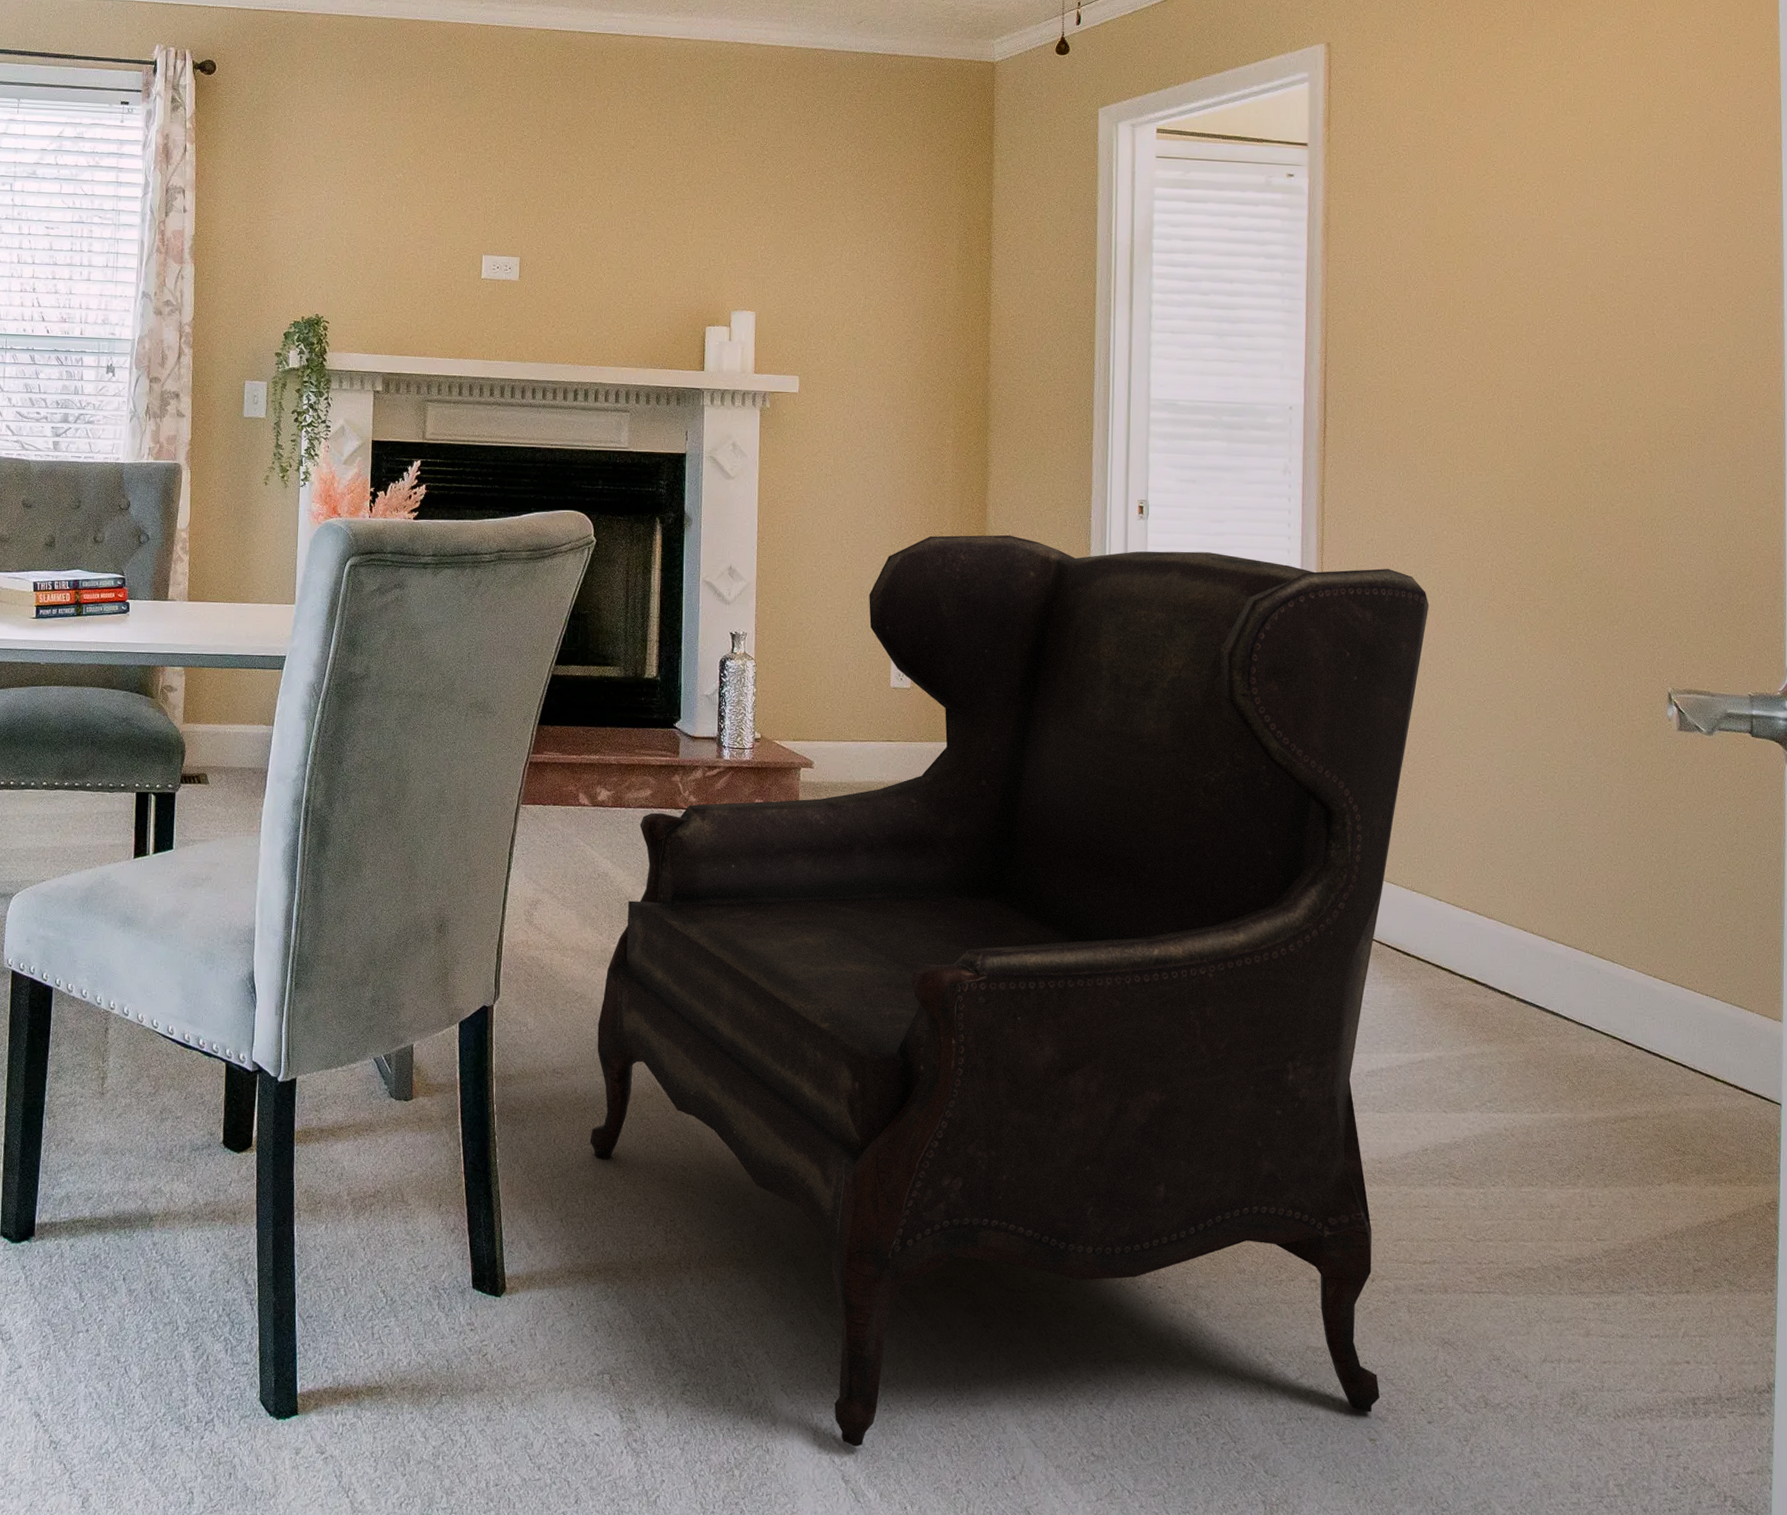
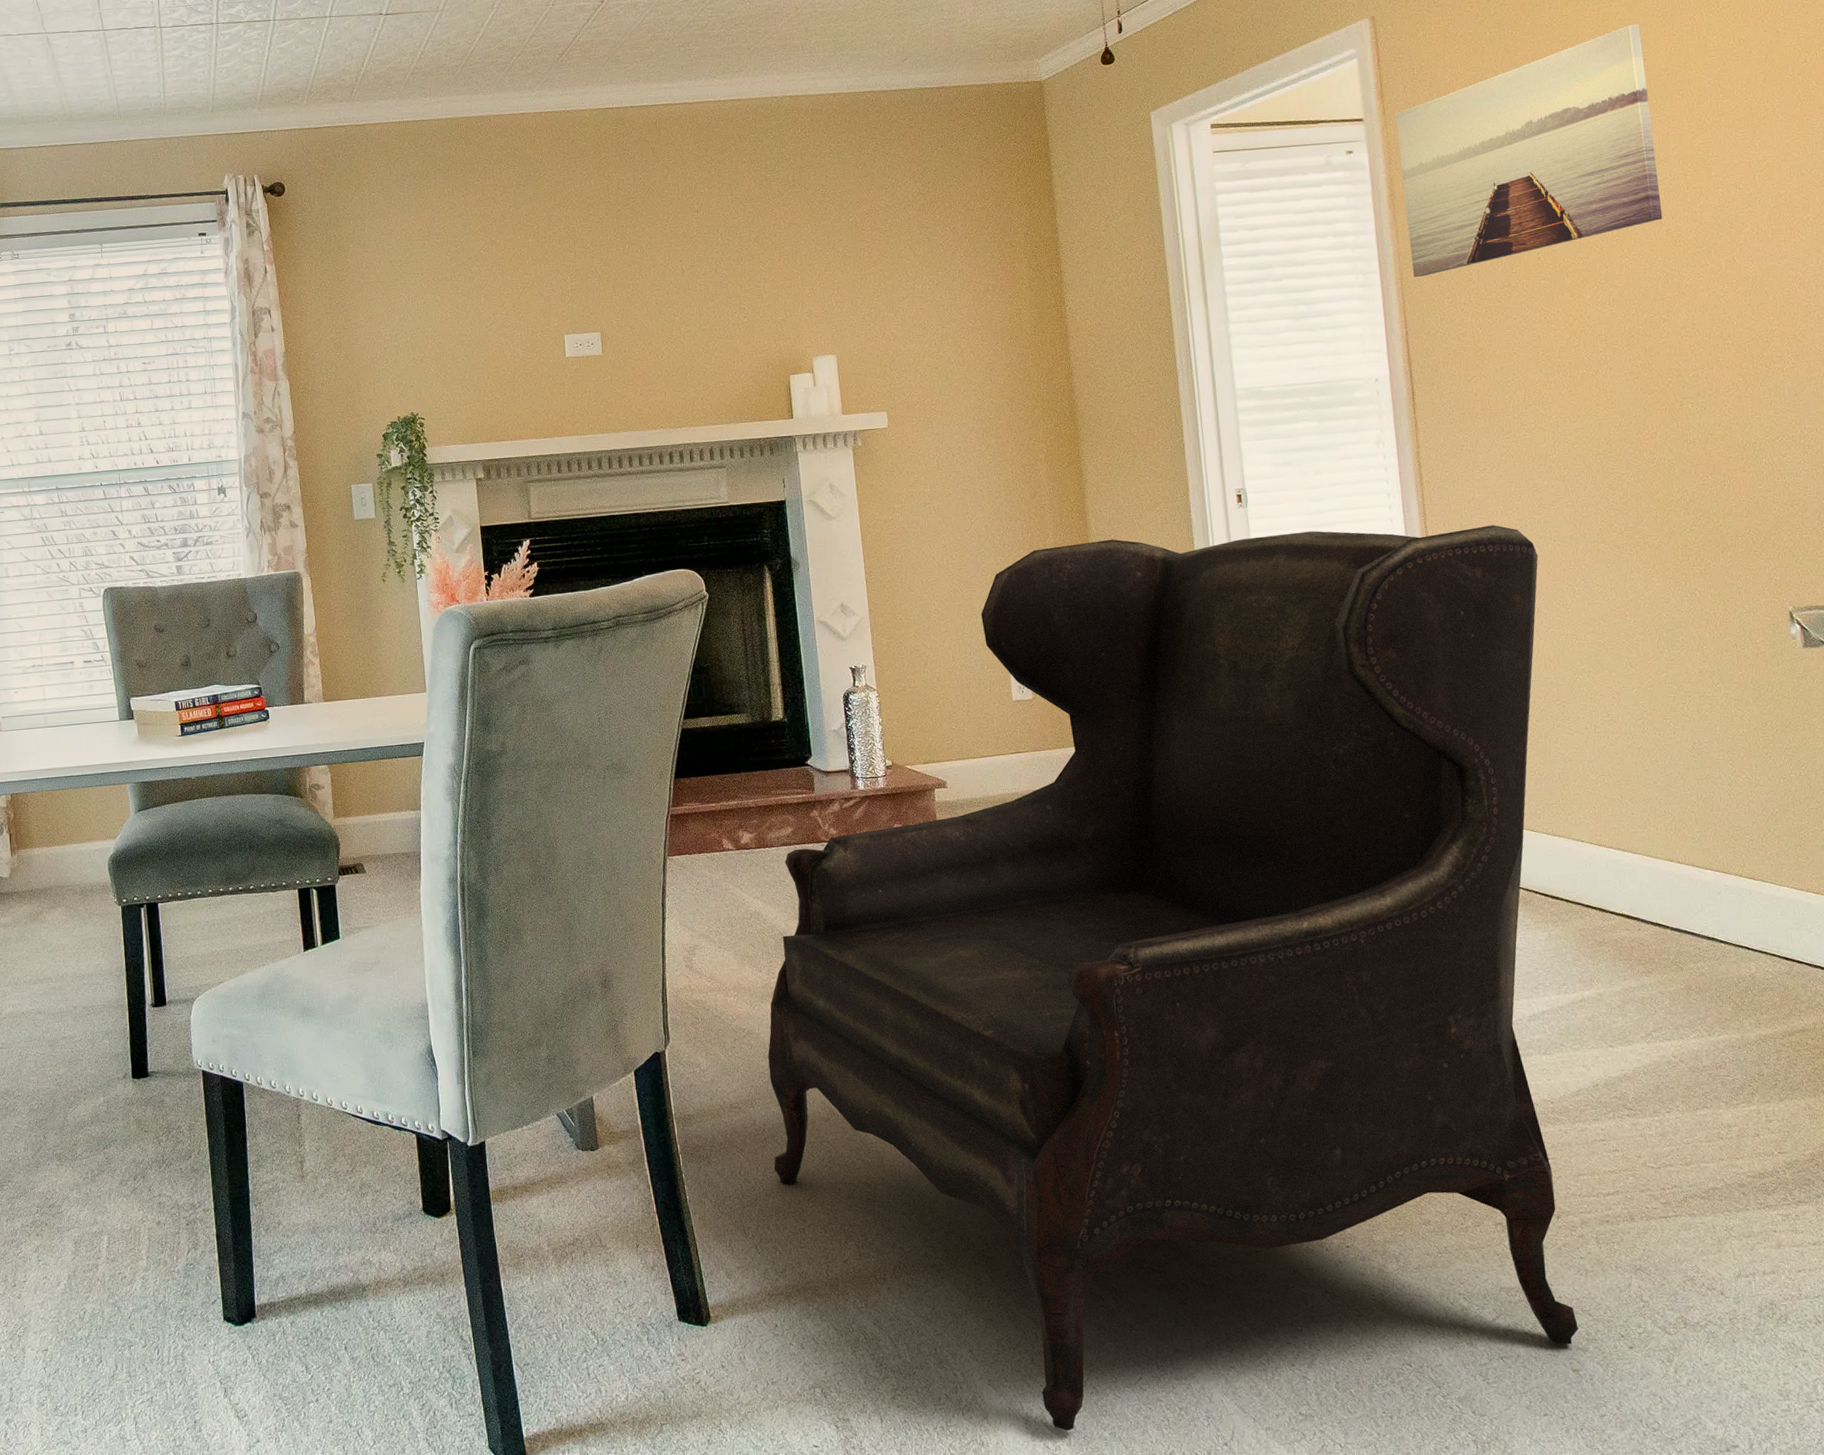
wall art: none [1338,86,1589,310] -> present [1395,24,1663,277]

